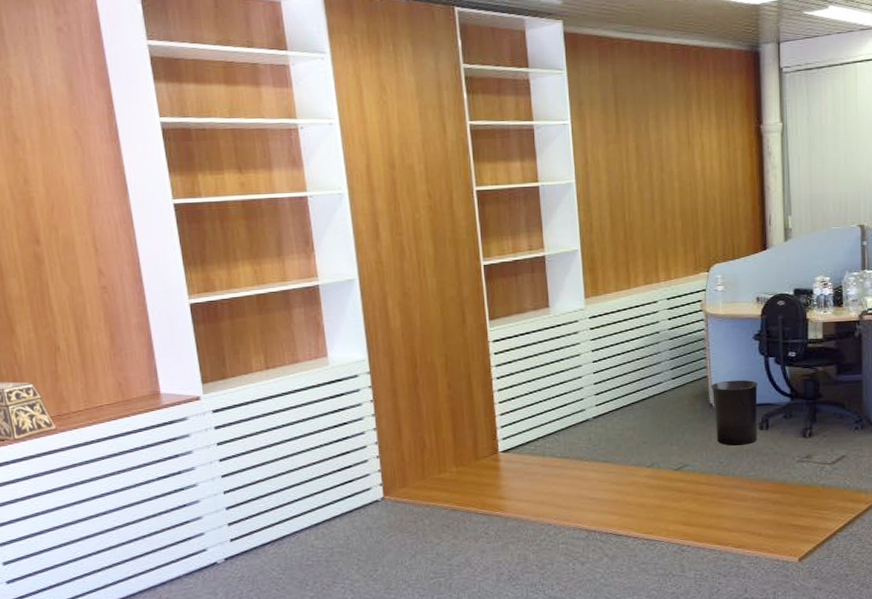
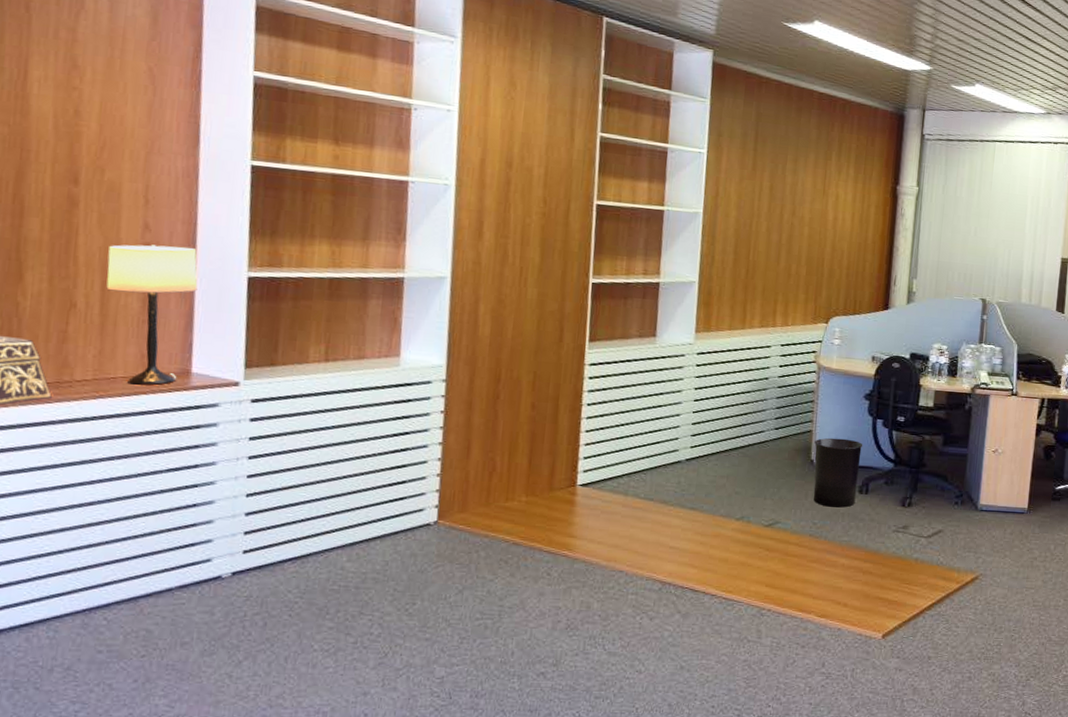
table lamp: none [75,284,151,410] -> present [106,245,198,386]

